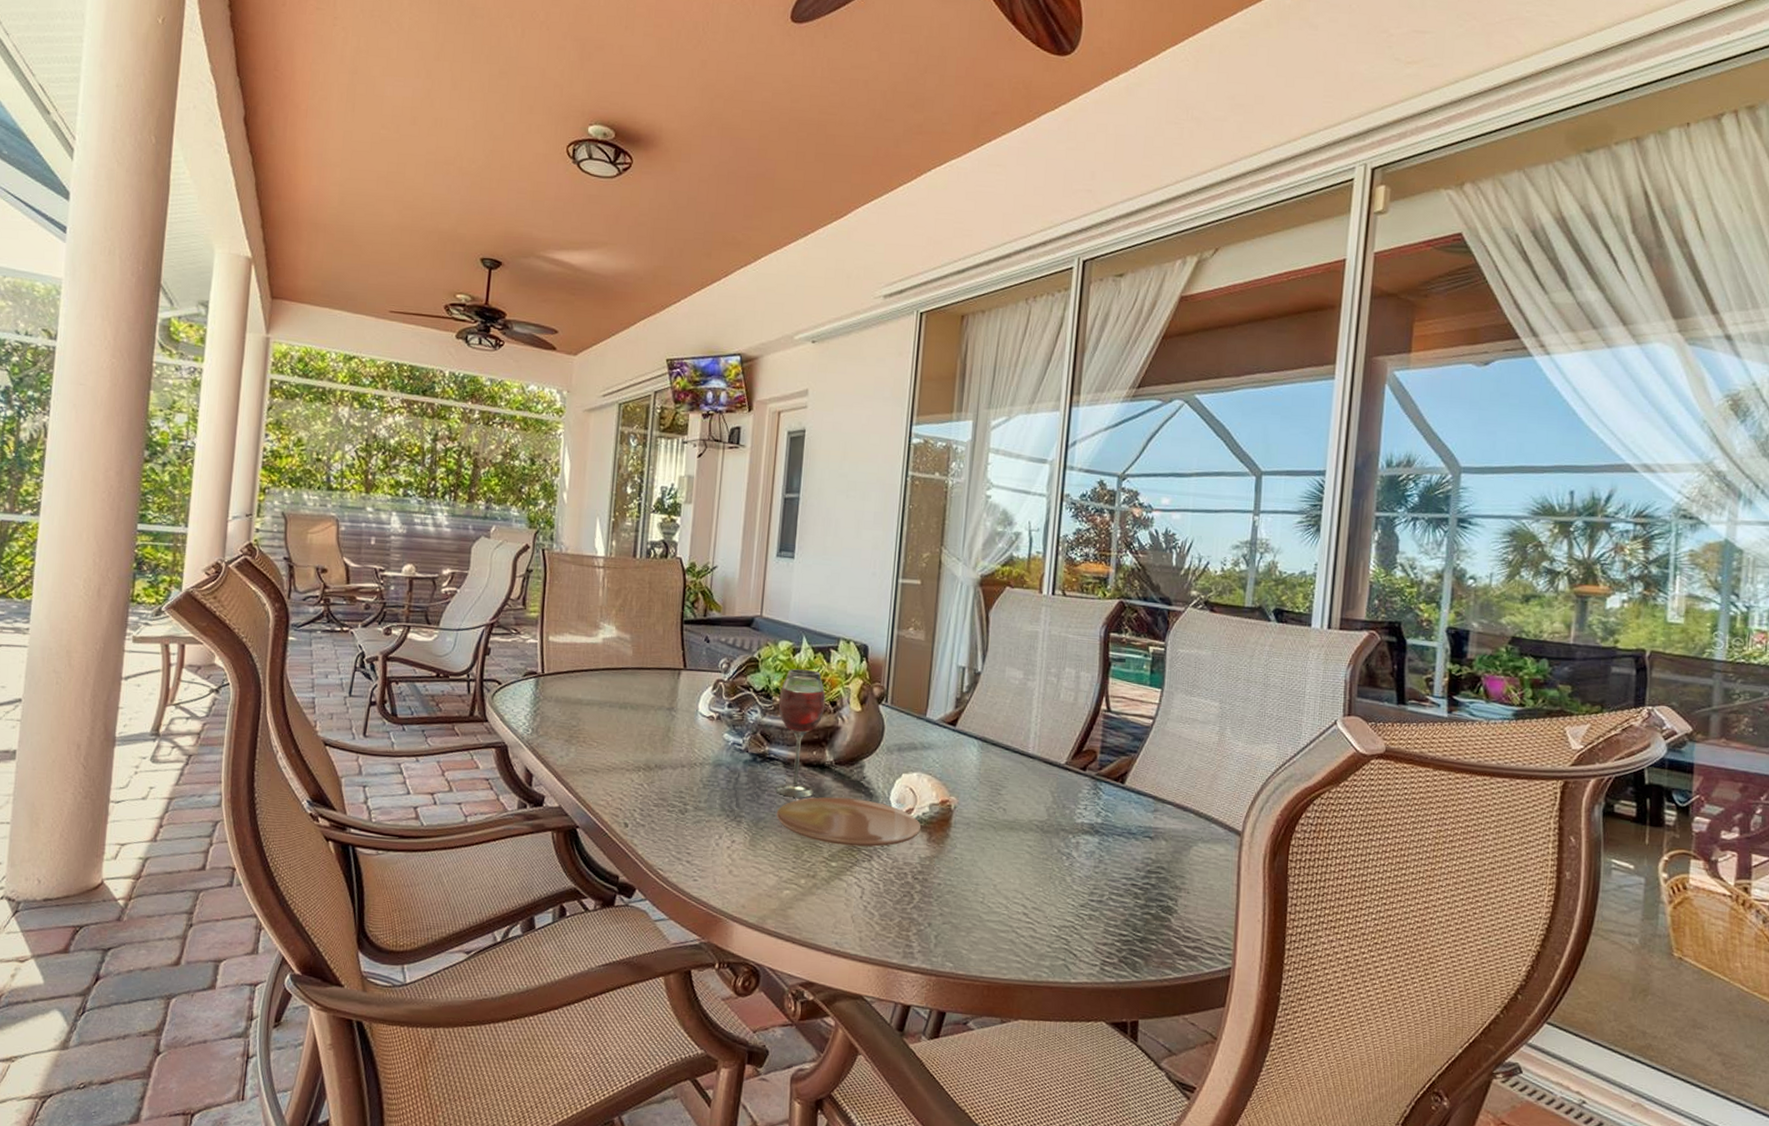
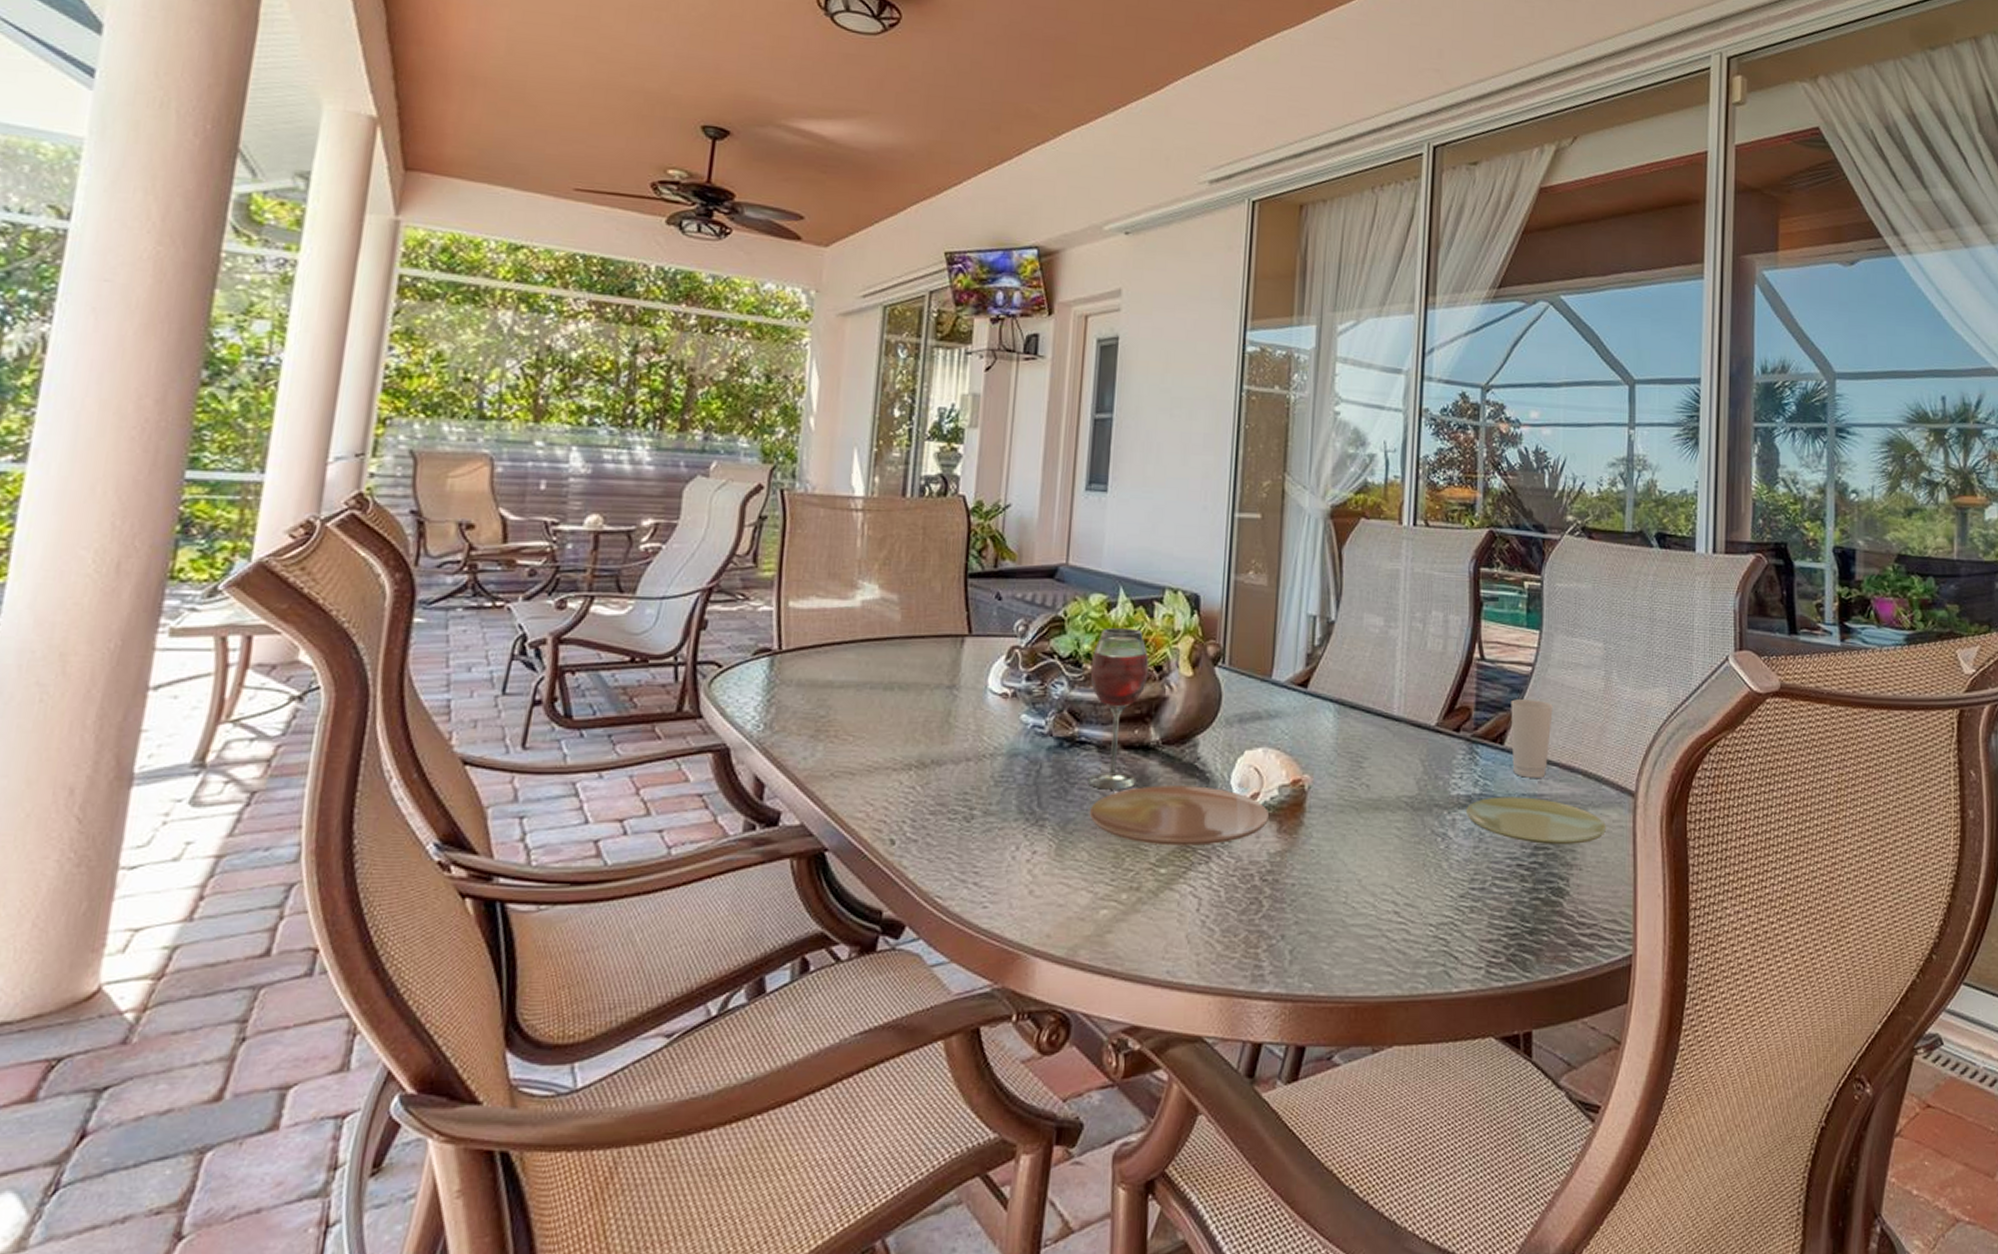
plate: none [1088,826,1214,872] -> present [1465,796,1607,844]
cup: none [1131,746,1170,814] -> present [1511,699,1553,778]

